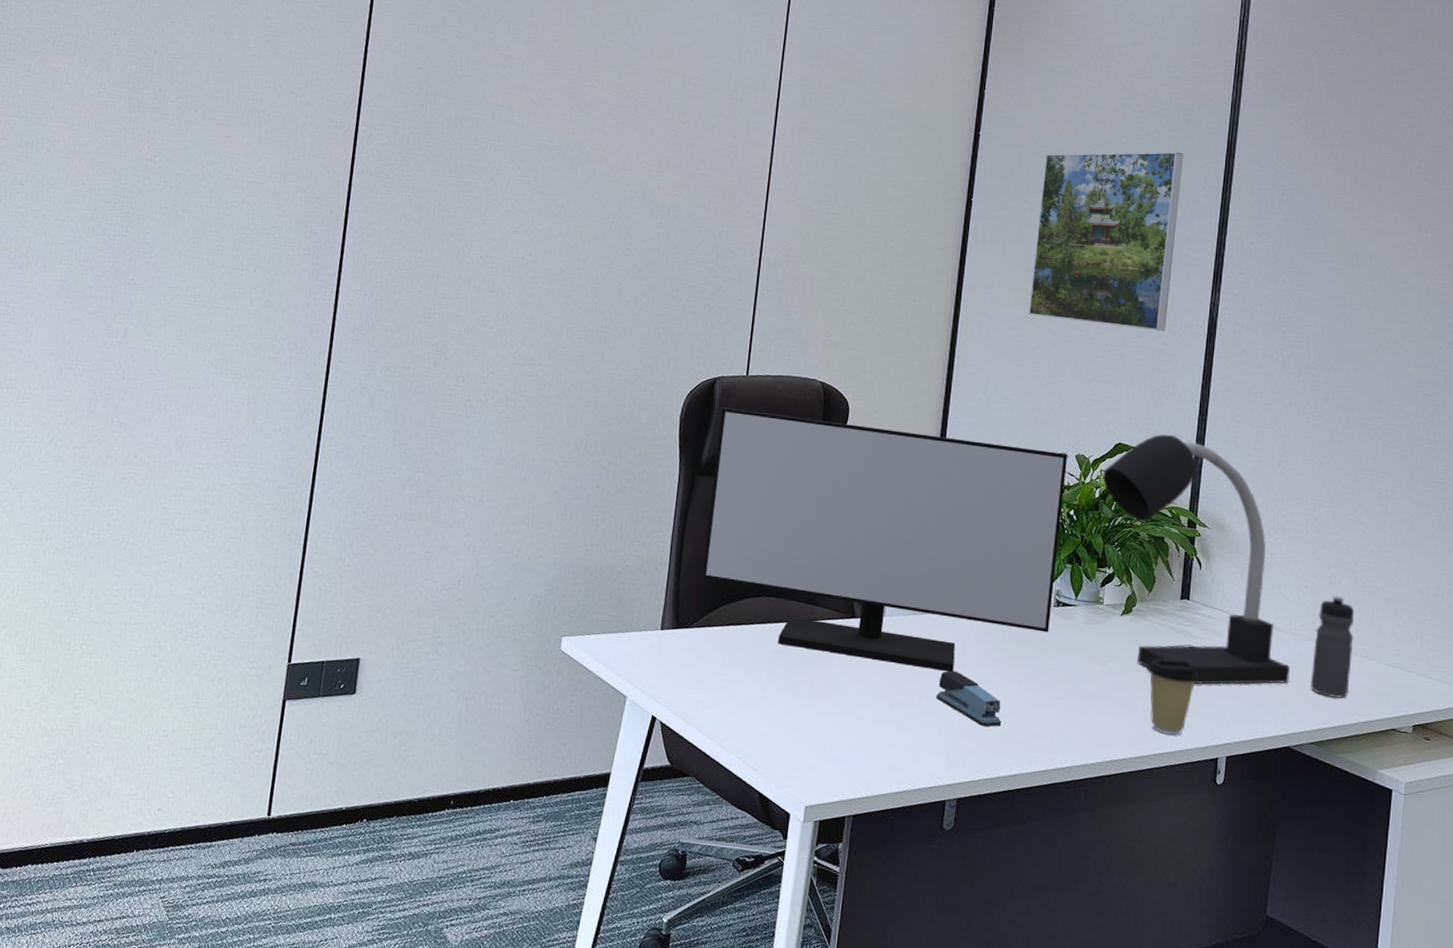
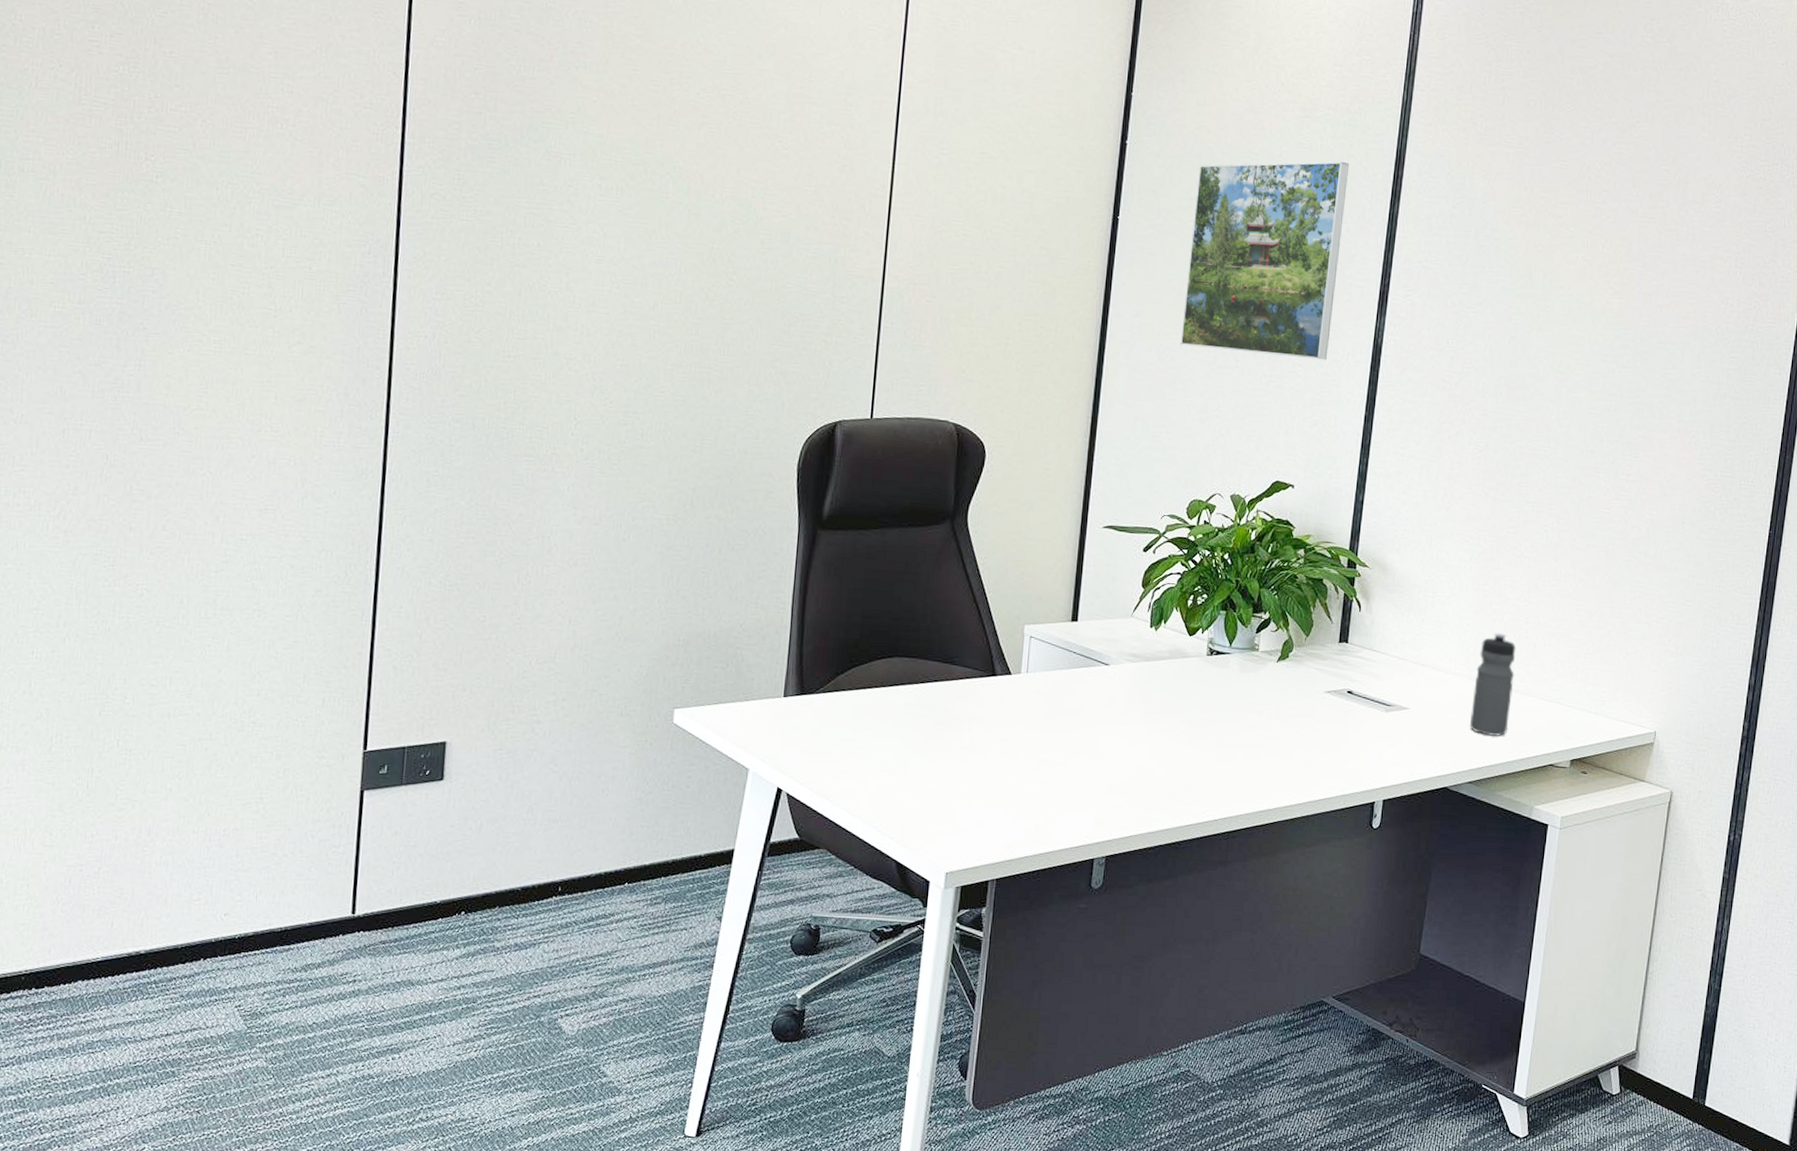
monitor: present [702,407,1067,673] -> none [827,454,1222,728]
stapler: present [936,670,1002,727] -> none [1083,726,1152,782]
desk lamp: present [1102,434,1290,685] -> none [1259,470,1449,729]
coffee cup: present [1147,658,1200,735] -> none [1303,704,1357,781]

